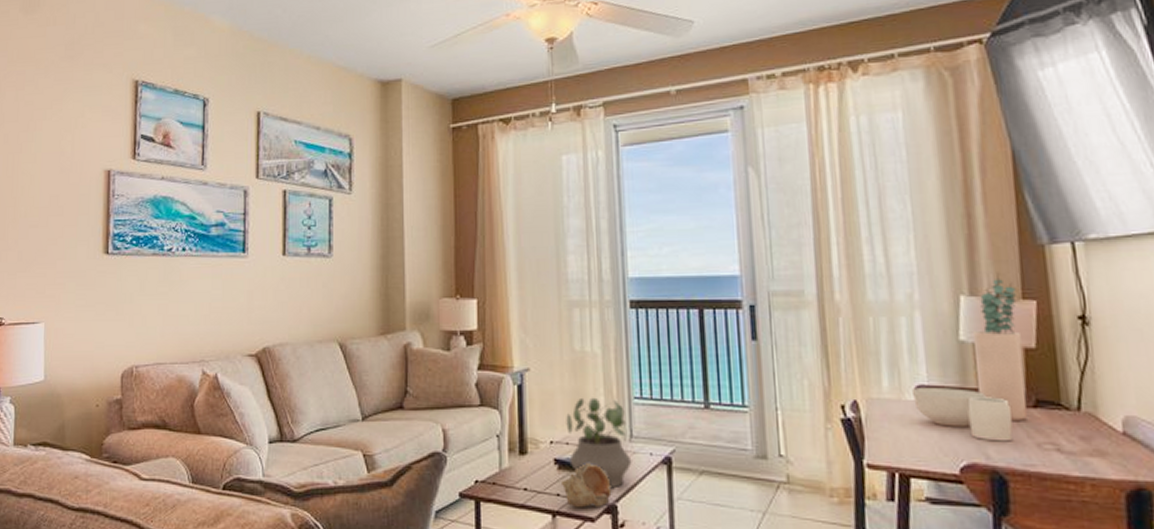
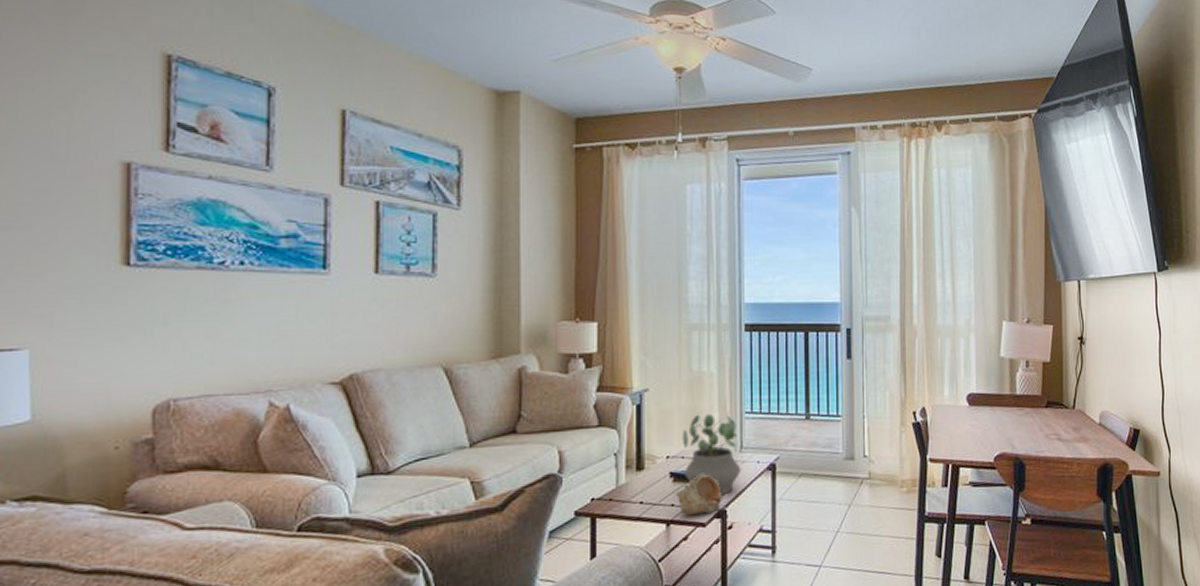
bowl: present [911,388,988,427] -> none [964,394,1016,425]
mug: present [967,397,1013,442] -> none [1002,400,1032,435]
vase: present [974,272,1029,422] -> none [1009,303,1042,419]

